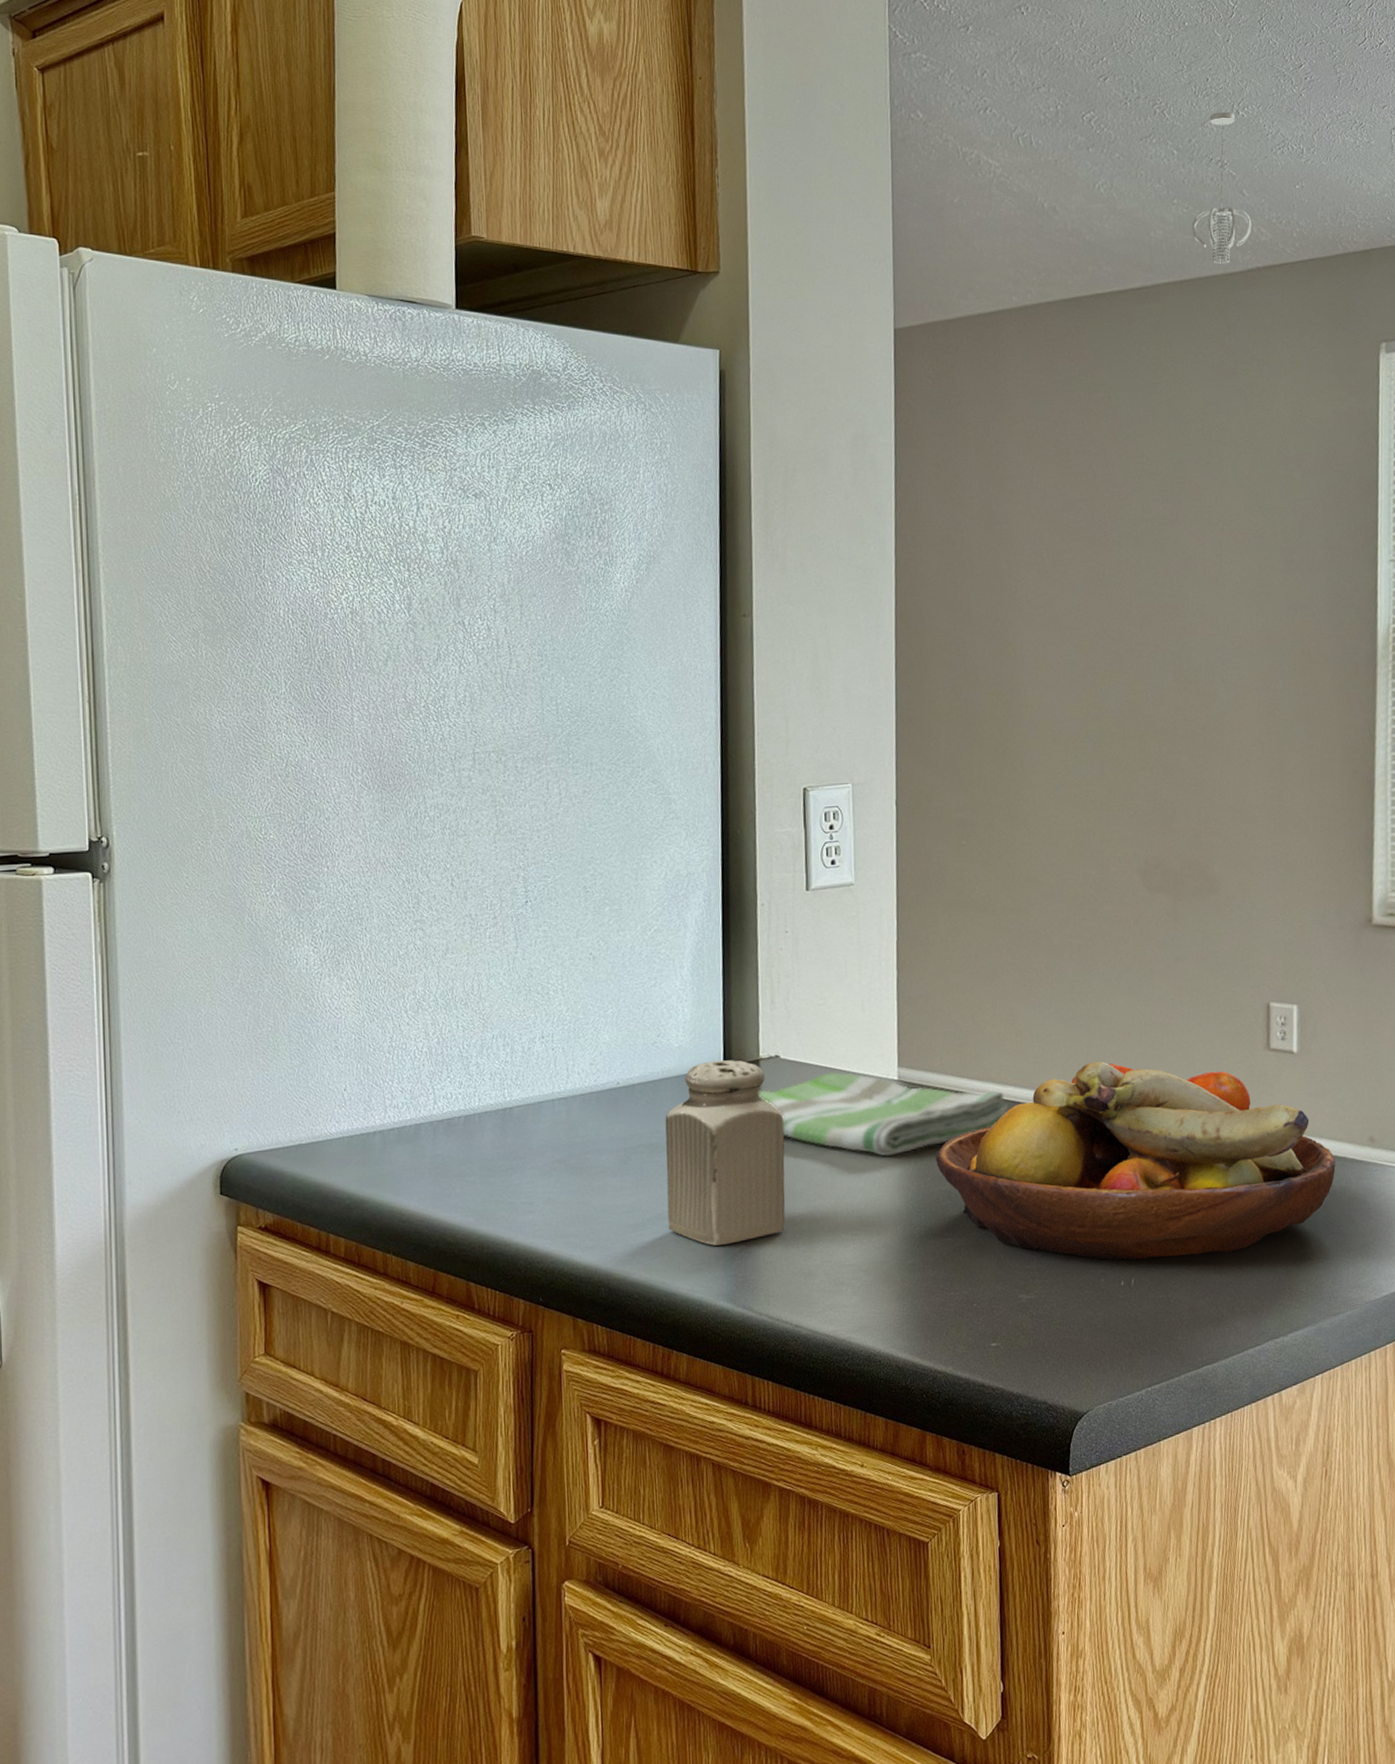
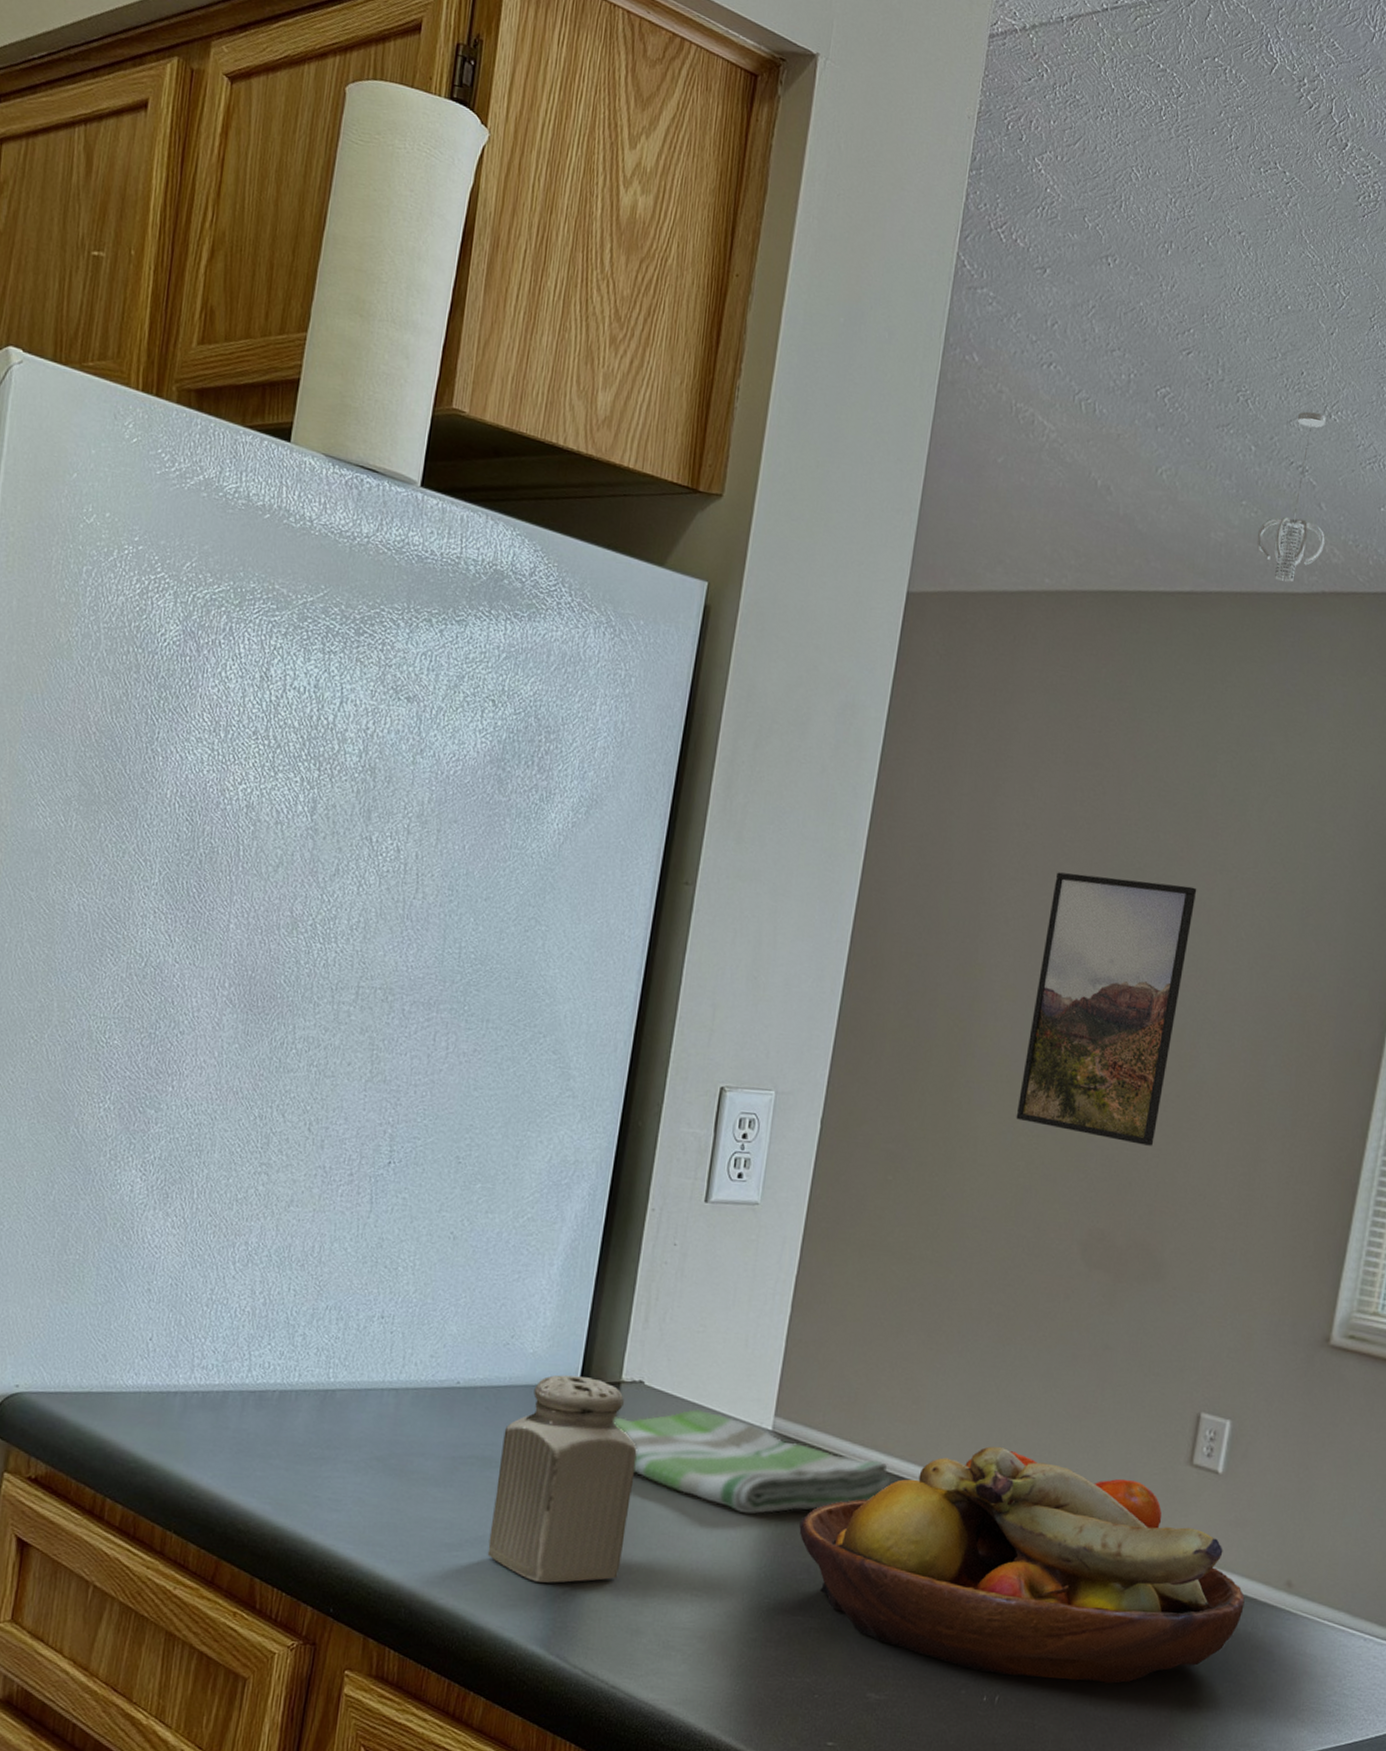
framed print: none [1065,544,1191,778] -> present [1016,872,1197,1146]

